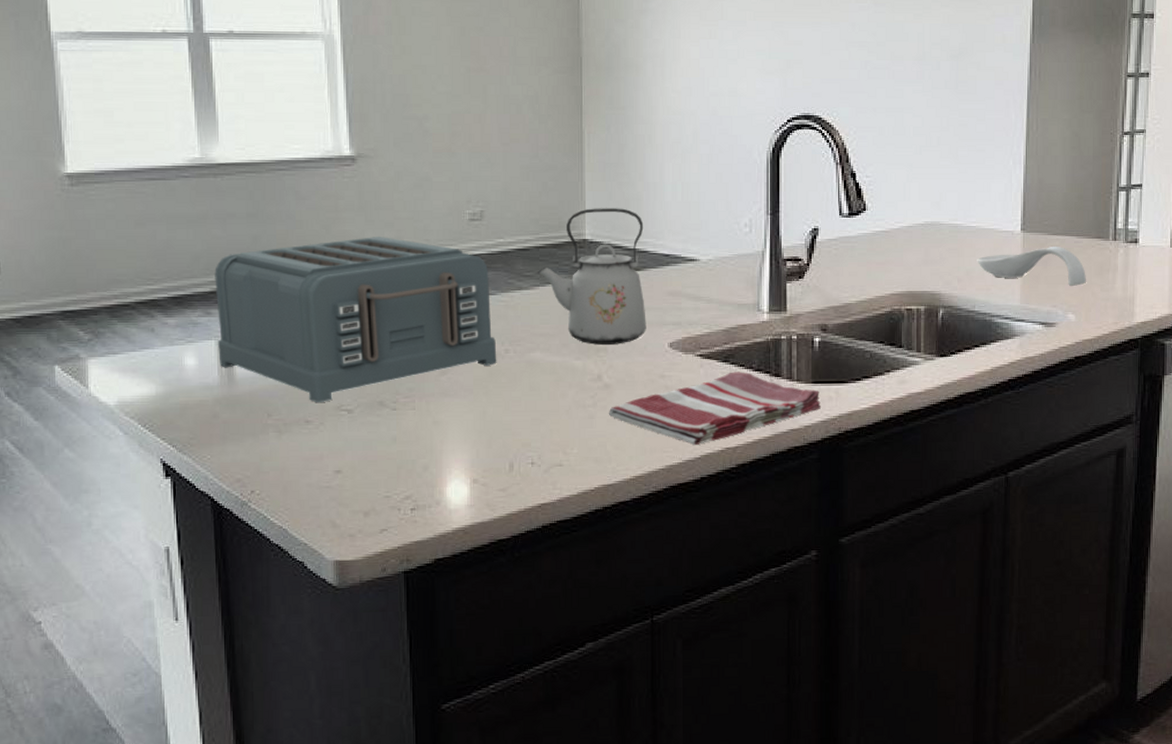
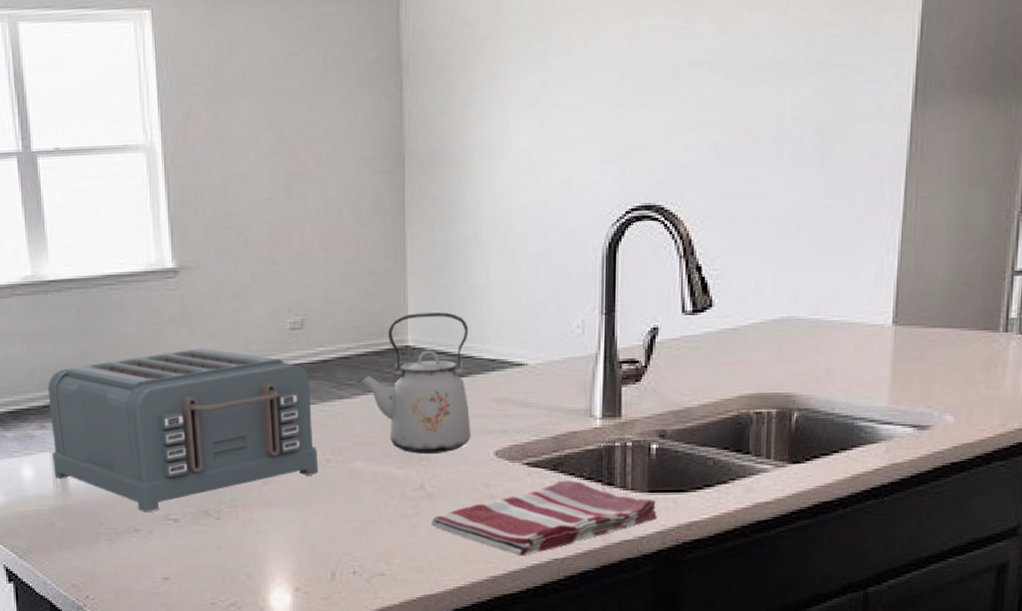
spoon rest: present [977,246,1086,287] -> none [839,339,969,385]

